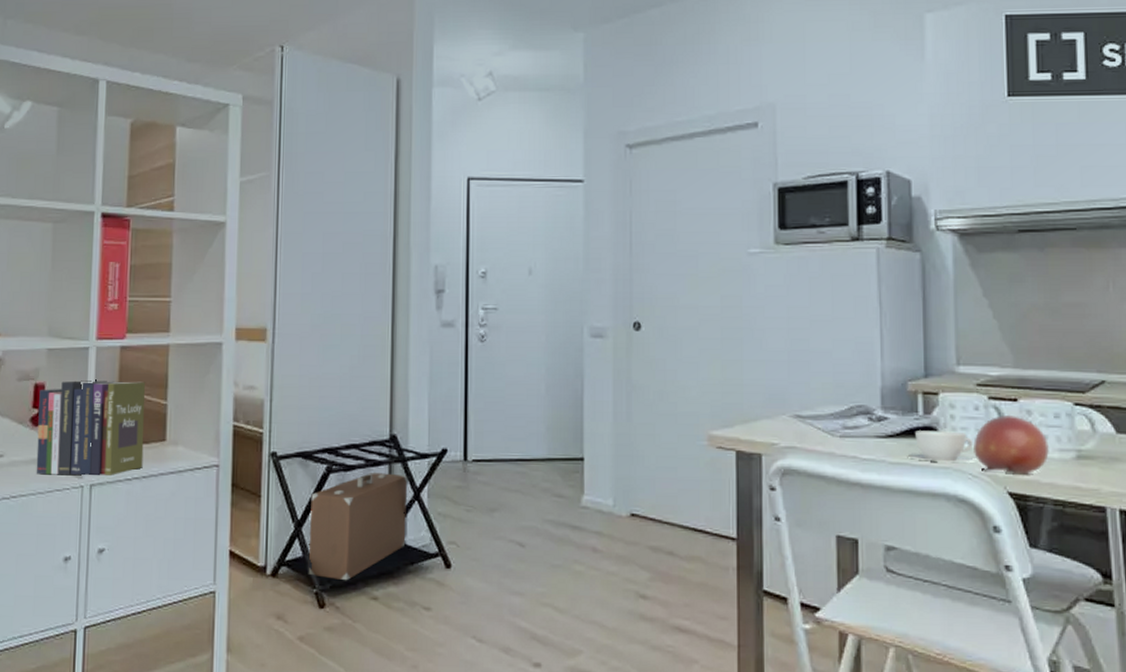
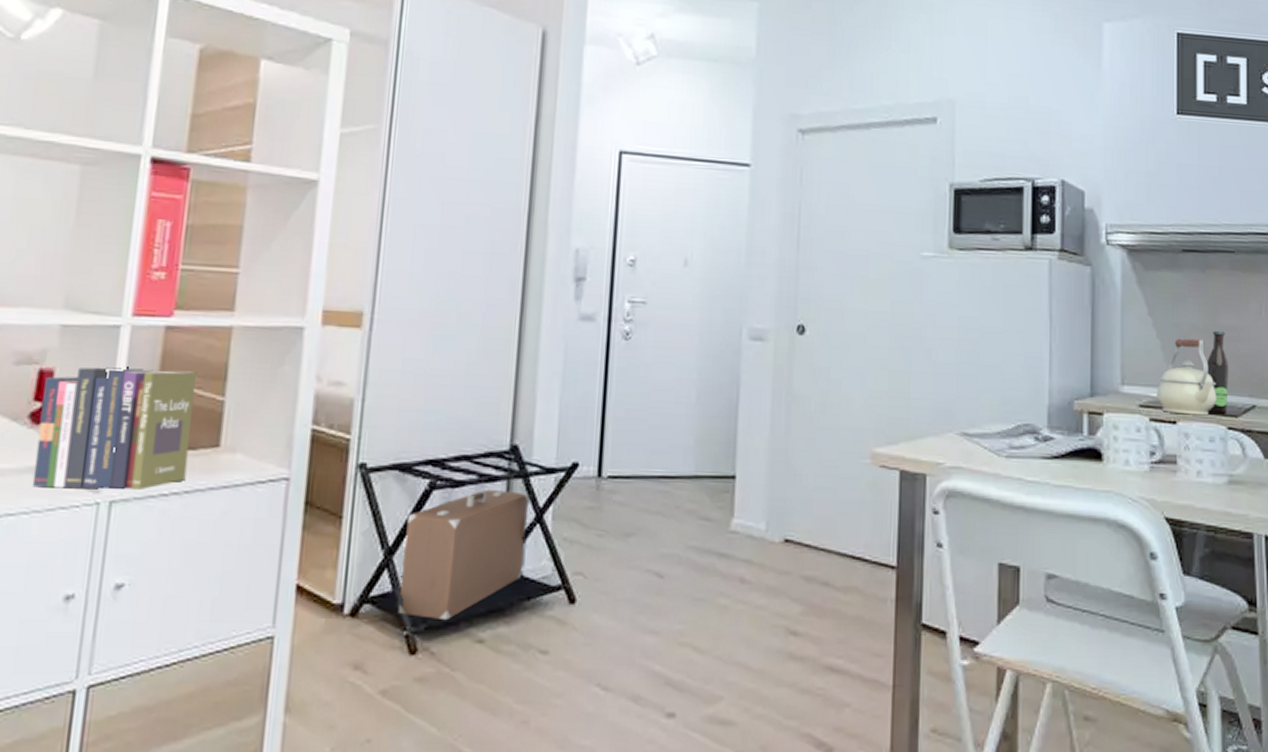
teacup: present [907,431,975,462] -> none [1071,452,1136,486]
fruit: present [973,414,1049,475] -> none [1134,437,1204,500]
kettle: none [995,317,1061,392] -> present [1156,338,1217,416]
bottle: none [1048,308,1074,391] -> present [1206,330,1229,415]

